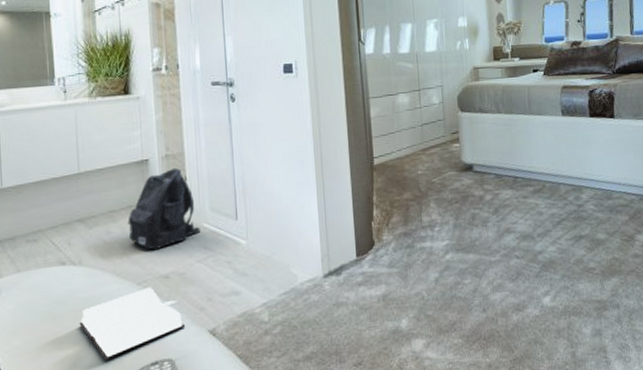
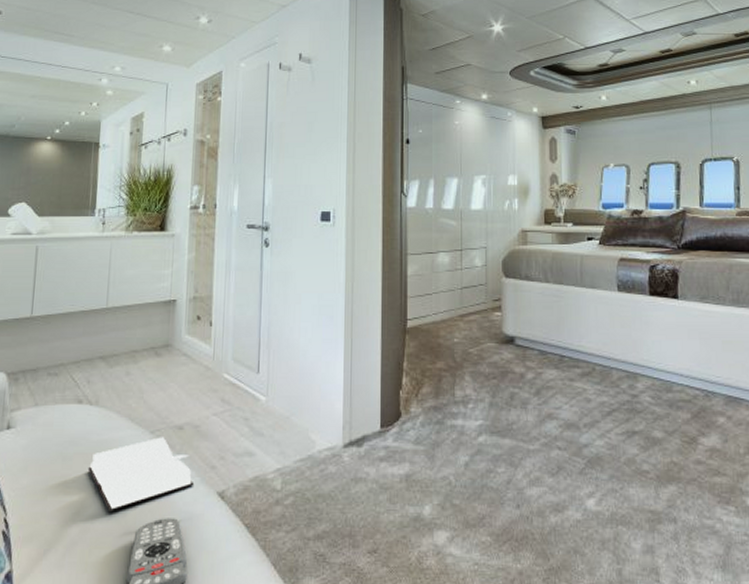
backpack: present [128,167,201,251] -> none [148,311,220,398]

